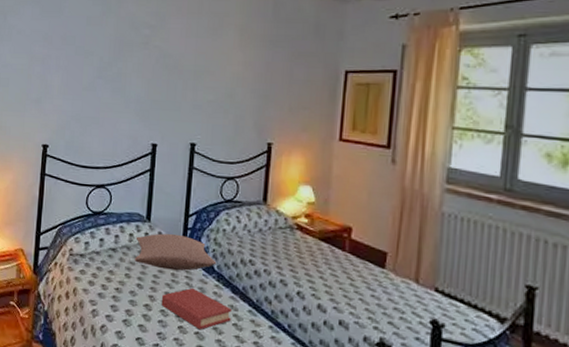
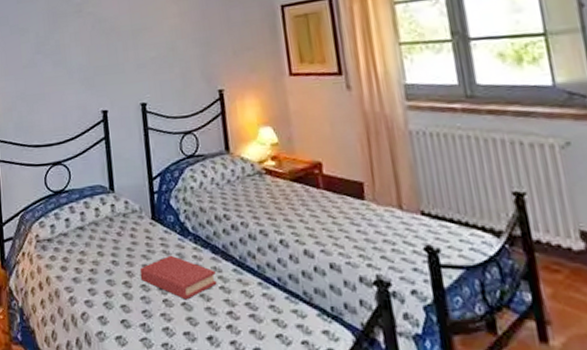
pillow: present [134,233,217,271] -> none [102,200,191,240]

